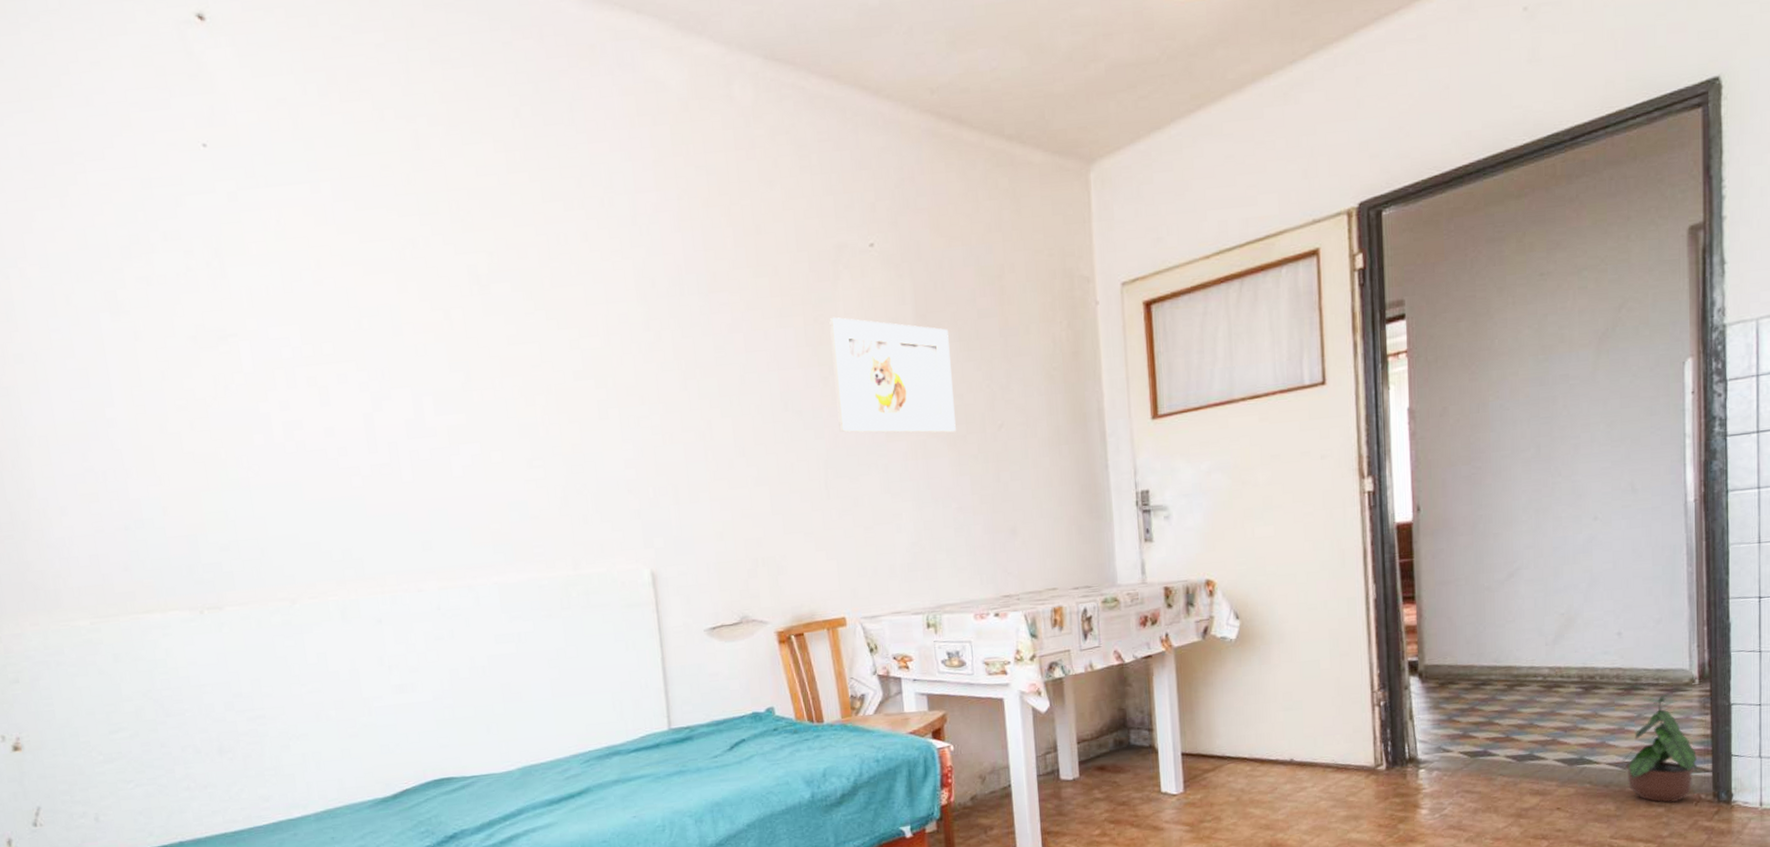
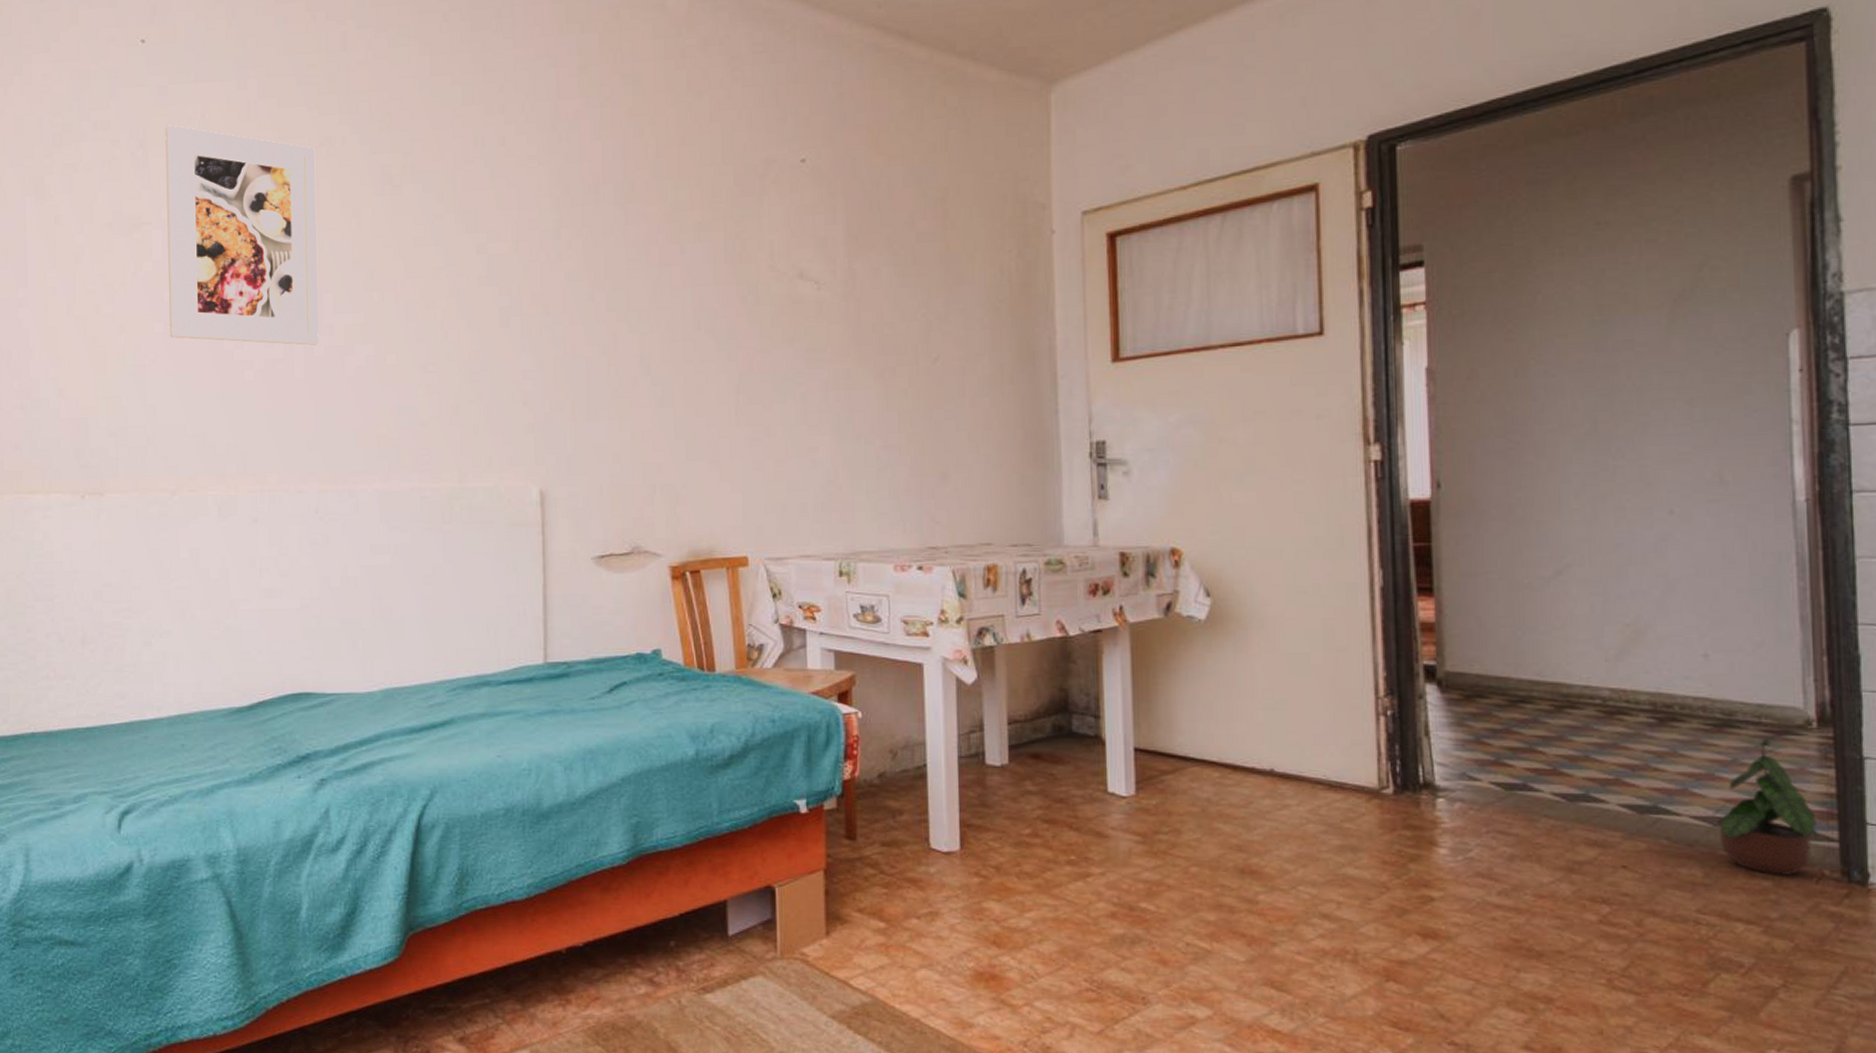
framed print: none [240,232,423,450] -> present [165,125,319,346]
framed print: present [829,317,956,433] -> none [752,233,885,363]

